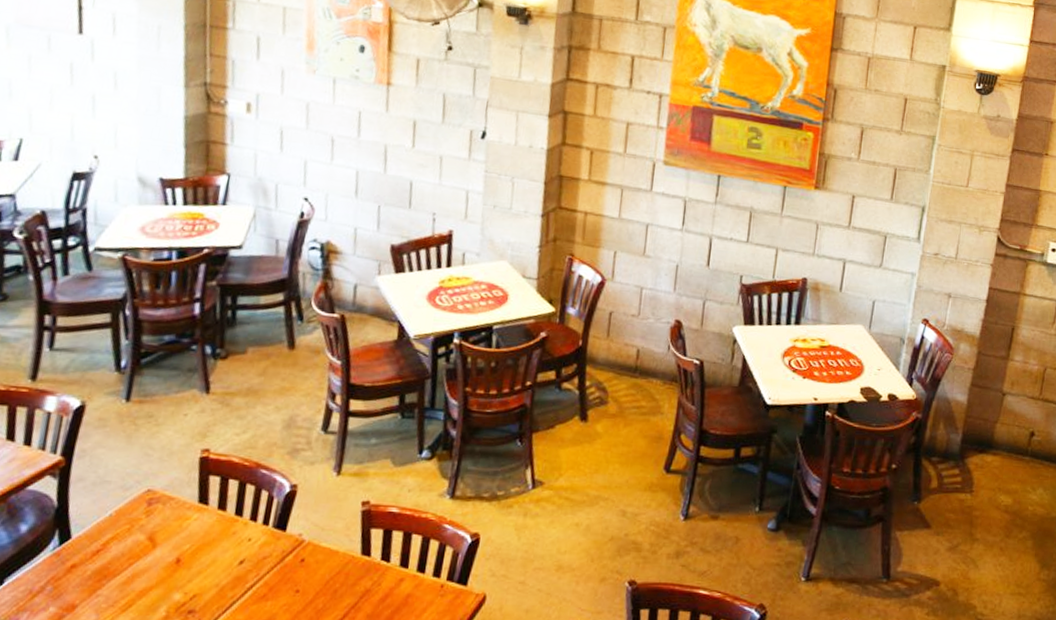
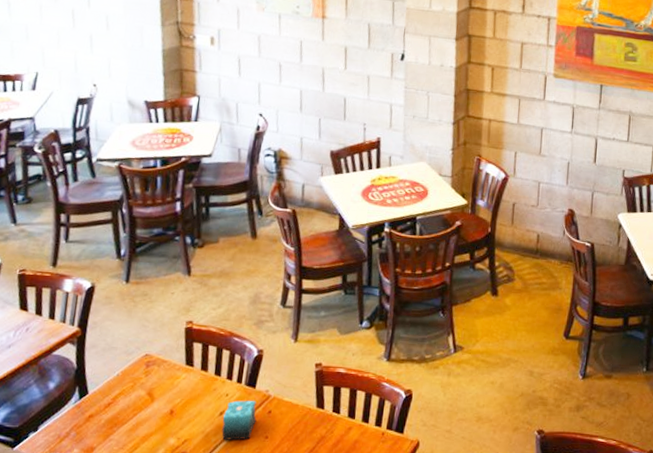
candle: none [241,546,286,595] -> present [222,400,257,440]

